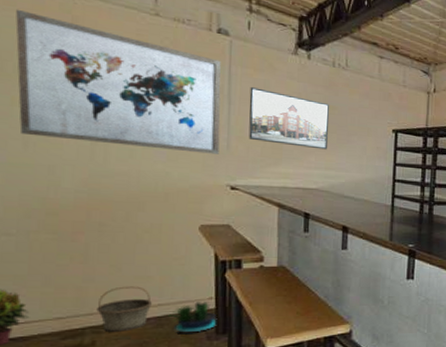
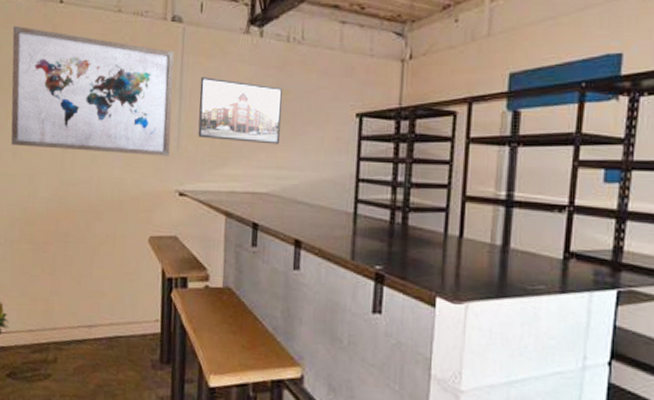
basket: present [96,286,152,332] -> none [59,301,105,351]
potted plant: present [168,302,217,333] -> none [118,324,162,360]

